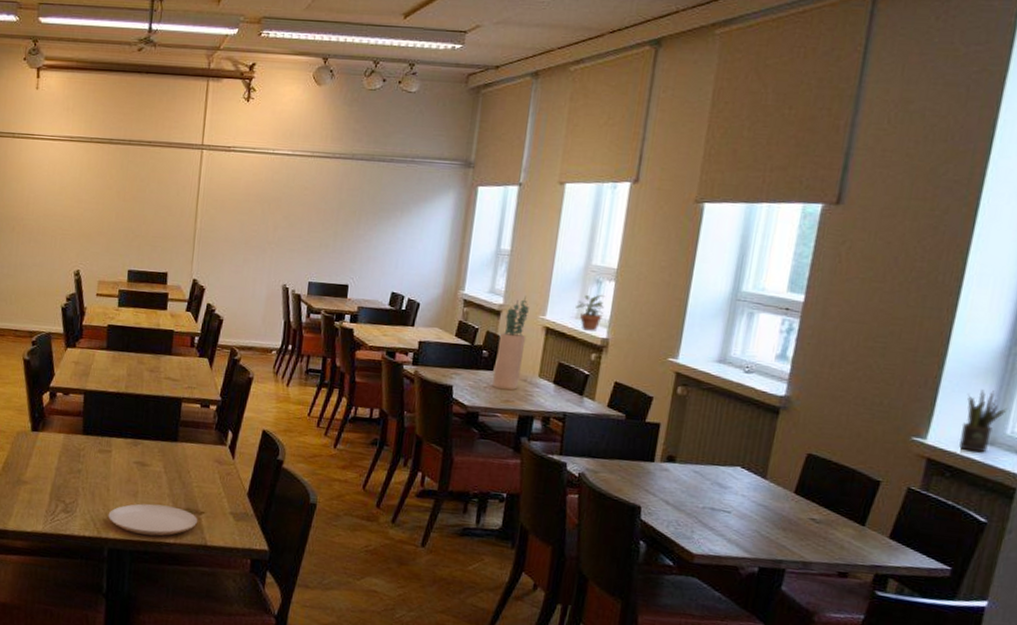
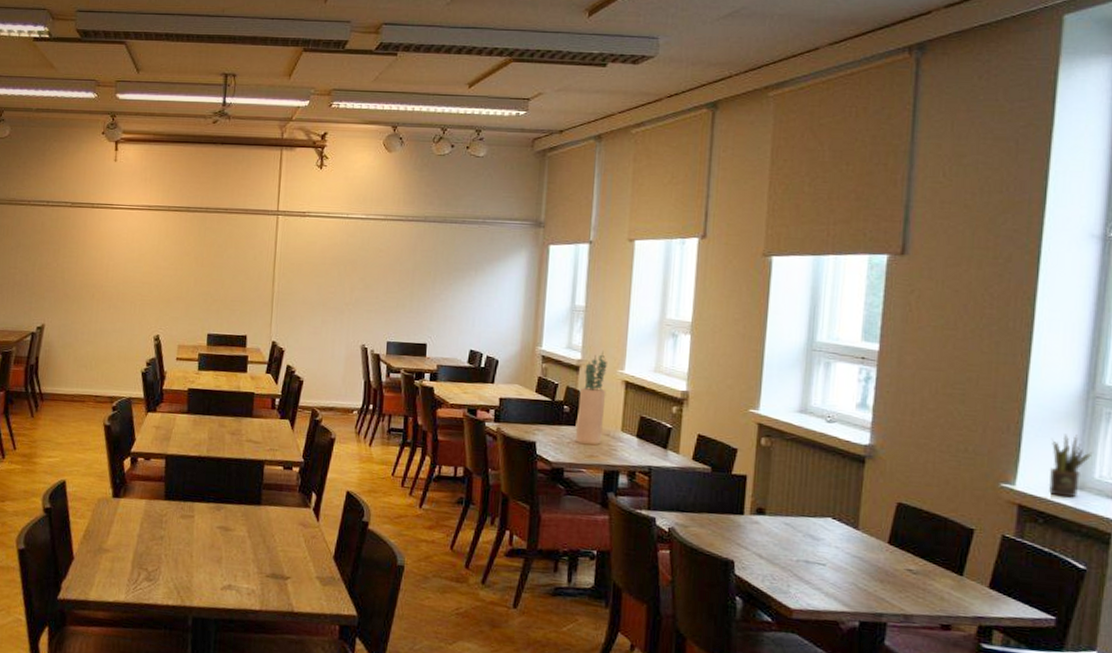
plate: present [108,503,197,536] -> none [192,569,283,604]
potted plant: present [576,294,606,331] -> none [653,347,682,384]

